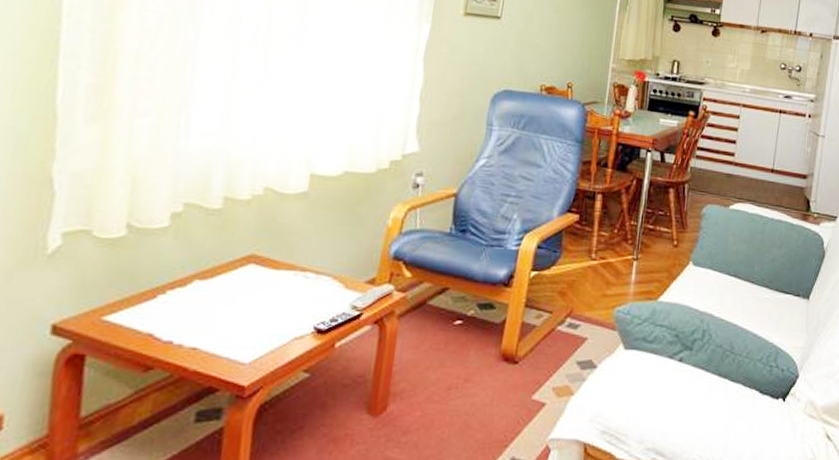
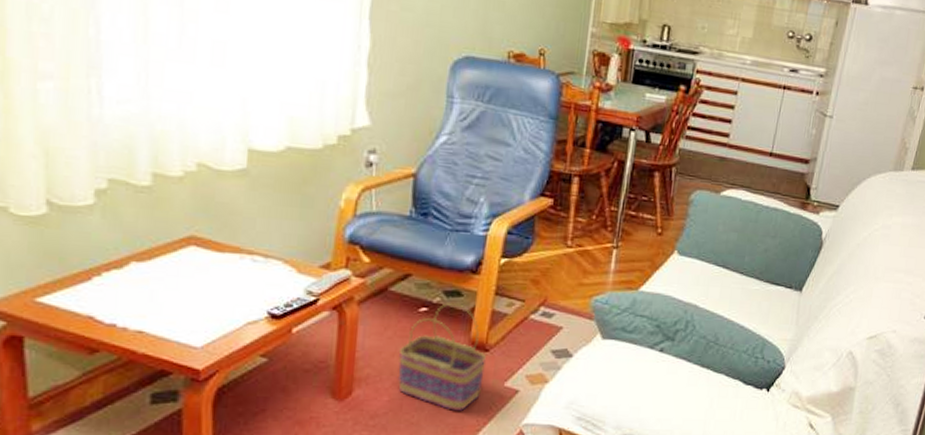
basket: none [430,315,515,426] -> present [397,303,486,411]

